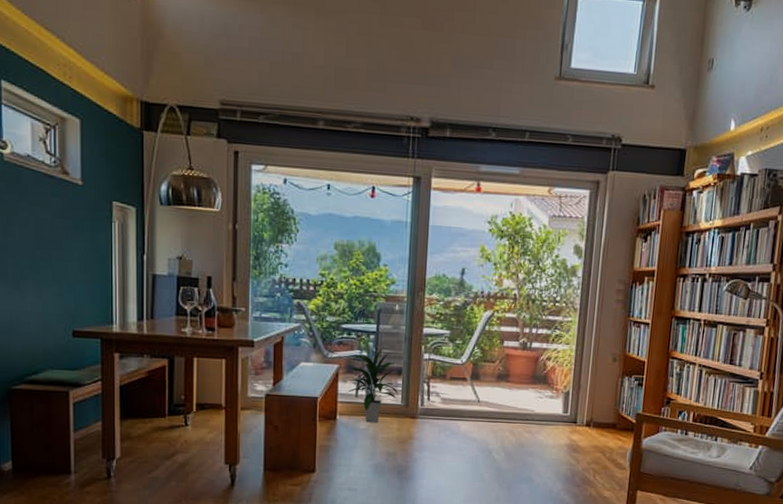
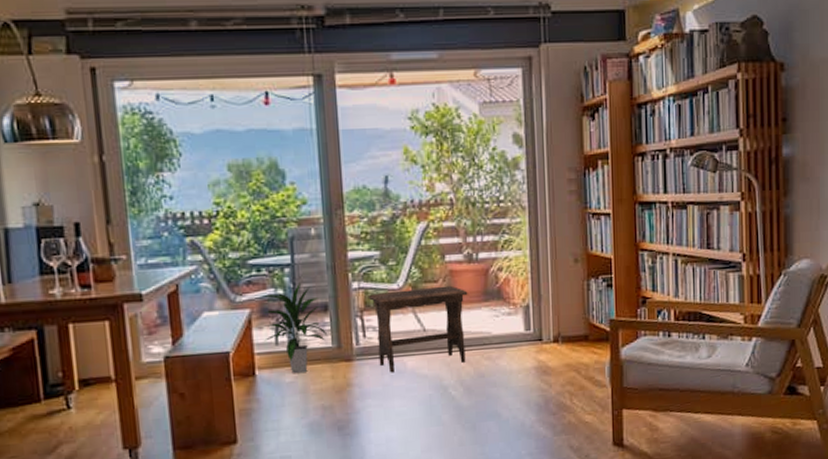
footstool: none [435,365,519,433] -> present [368,285,468,373]

